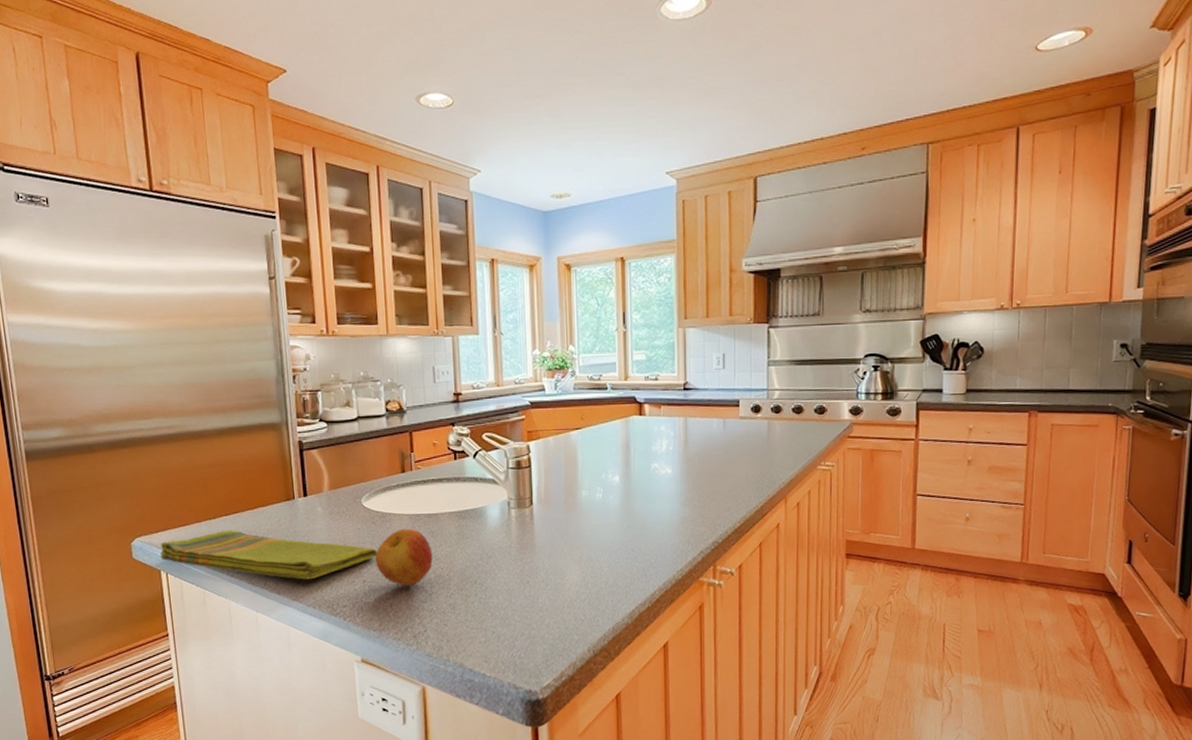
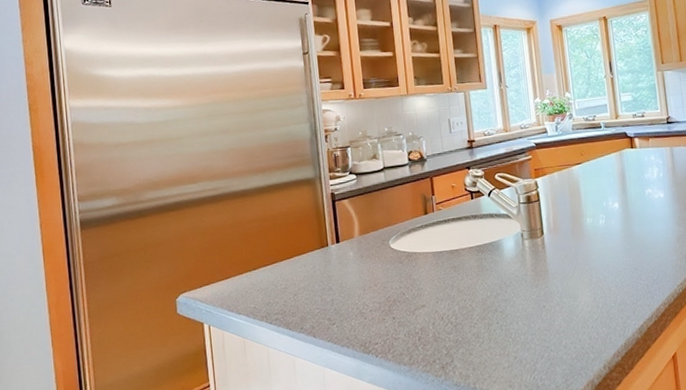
dish towel: present [160,530,378,580] -> none [203,279,406,322]
apple: present [375,528,433,587] -> none [403,265,457,320]

